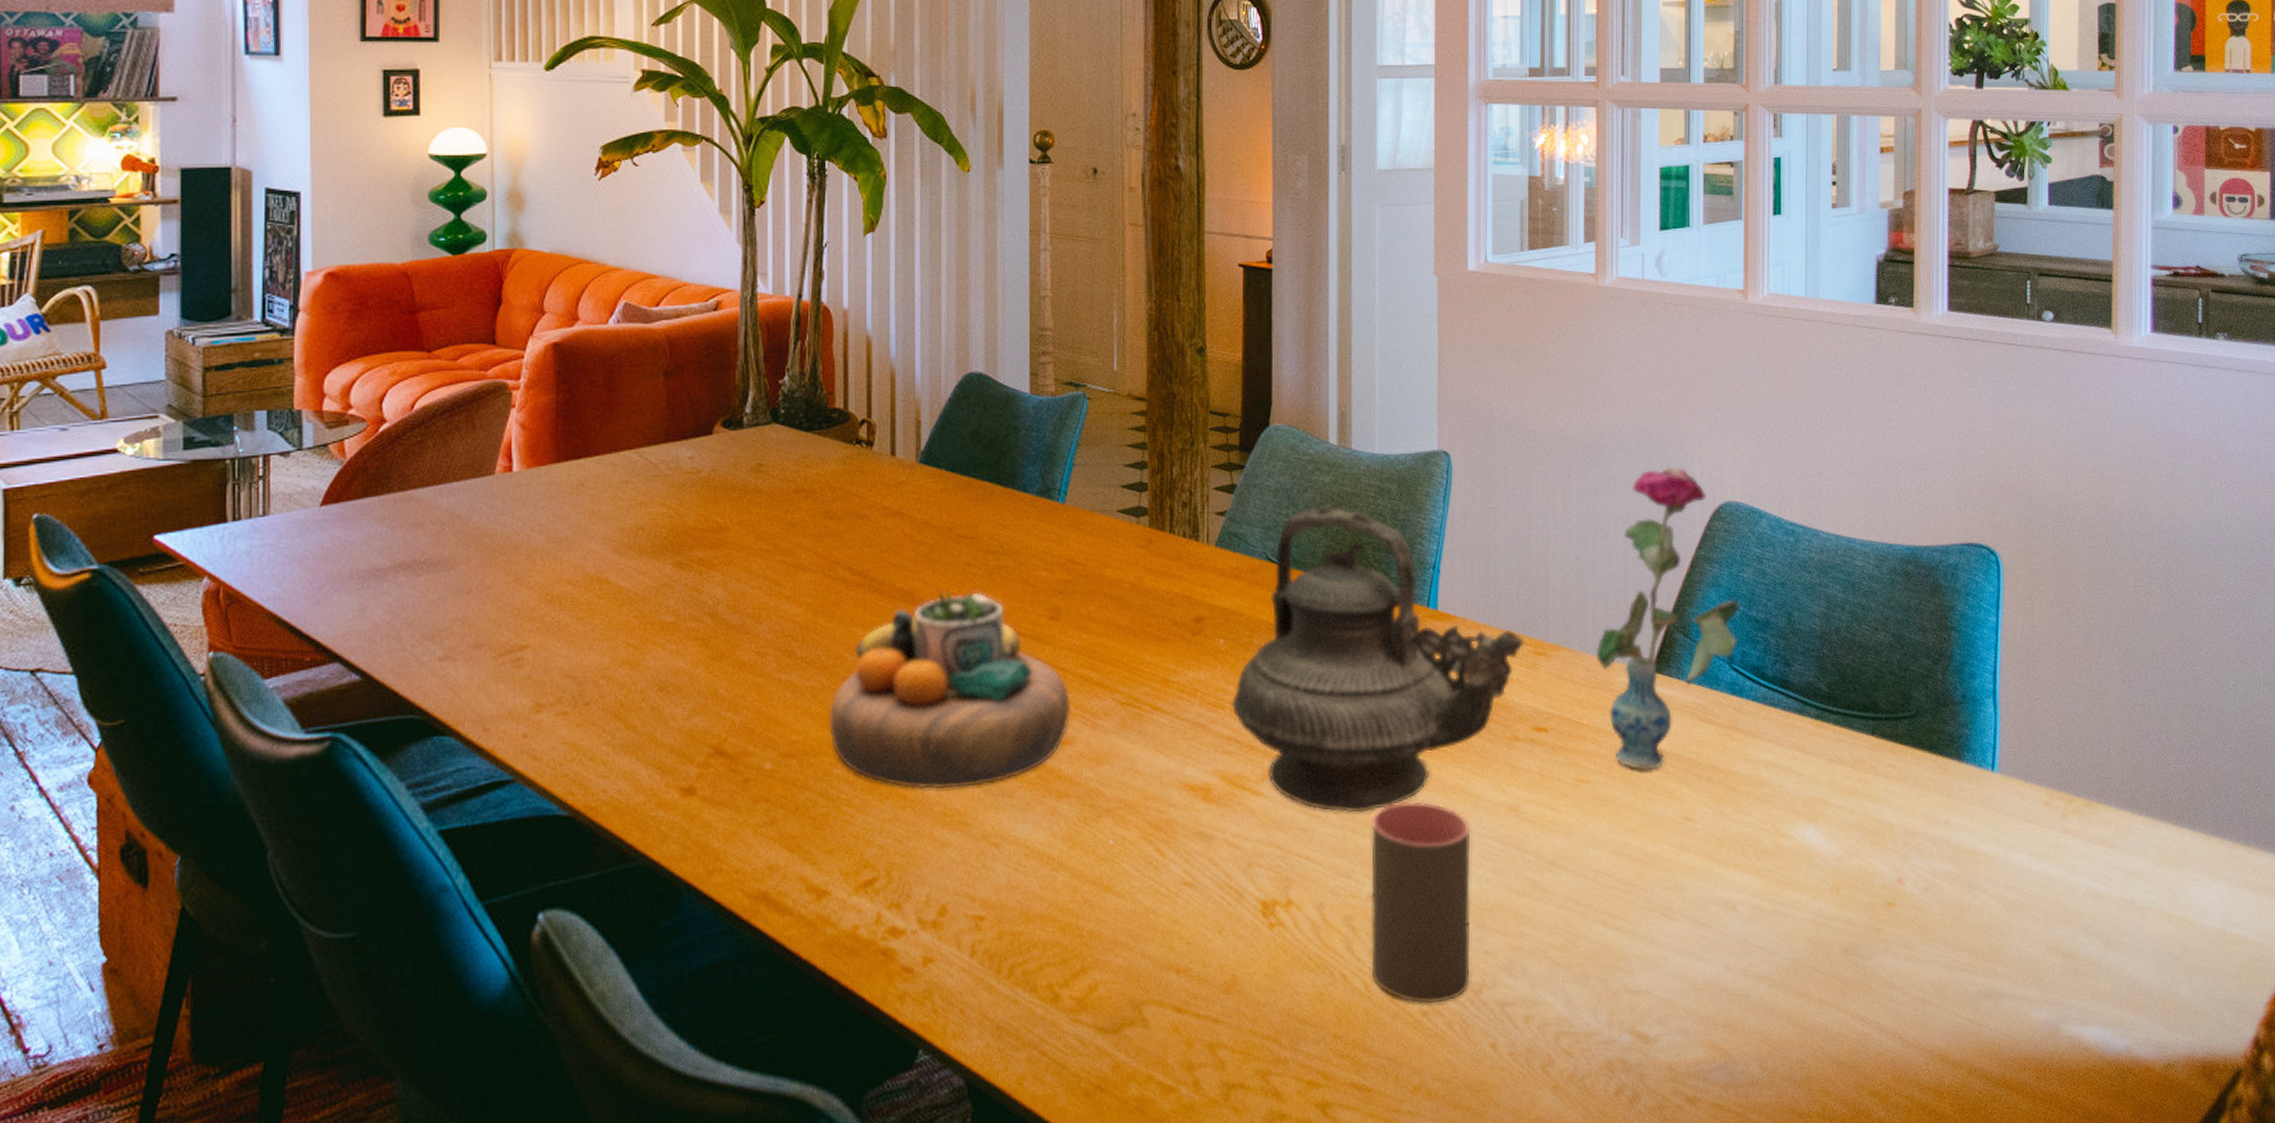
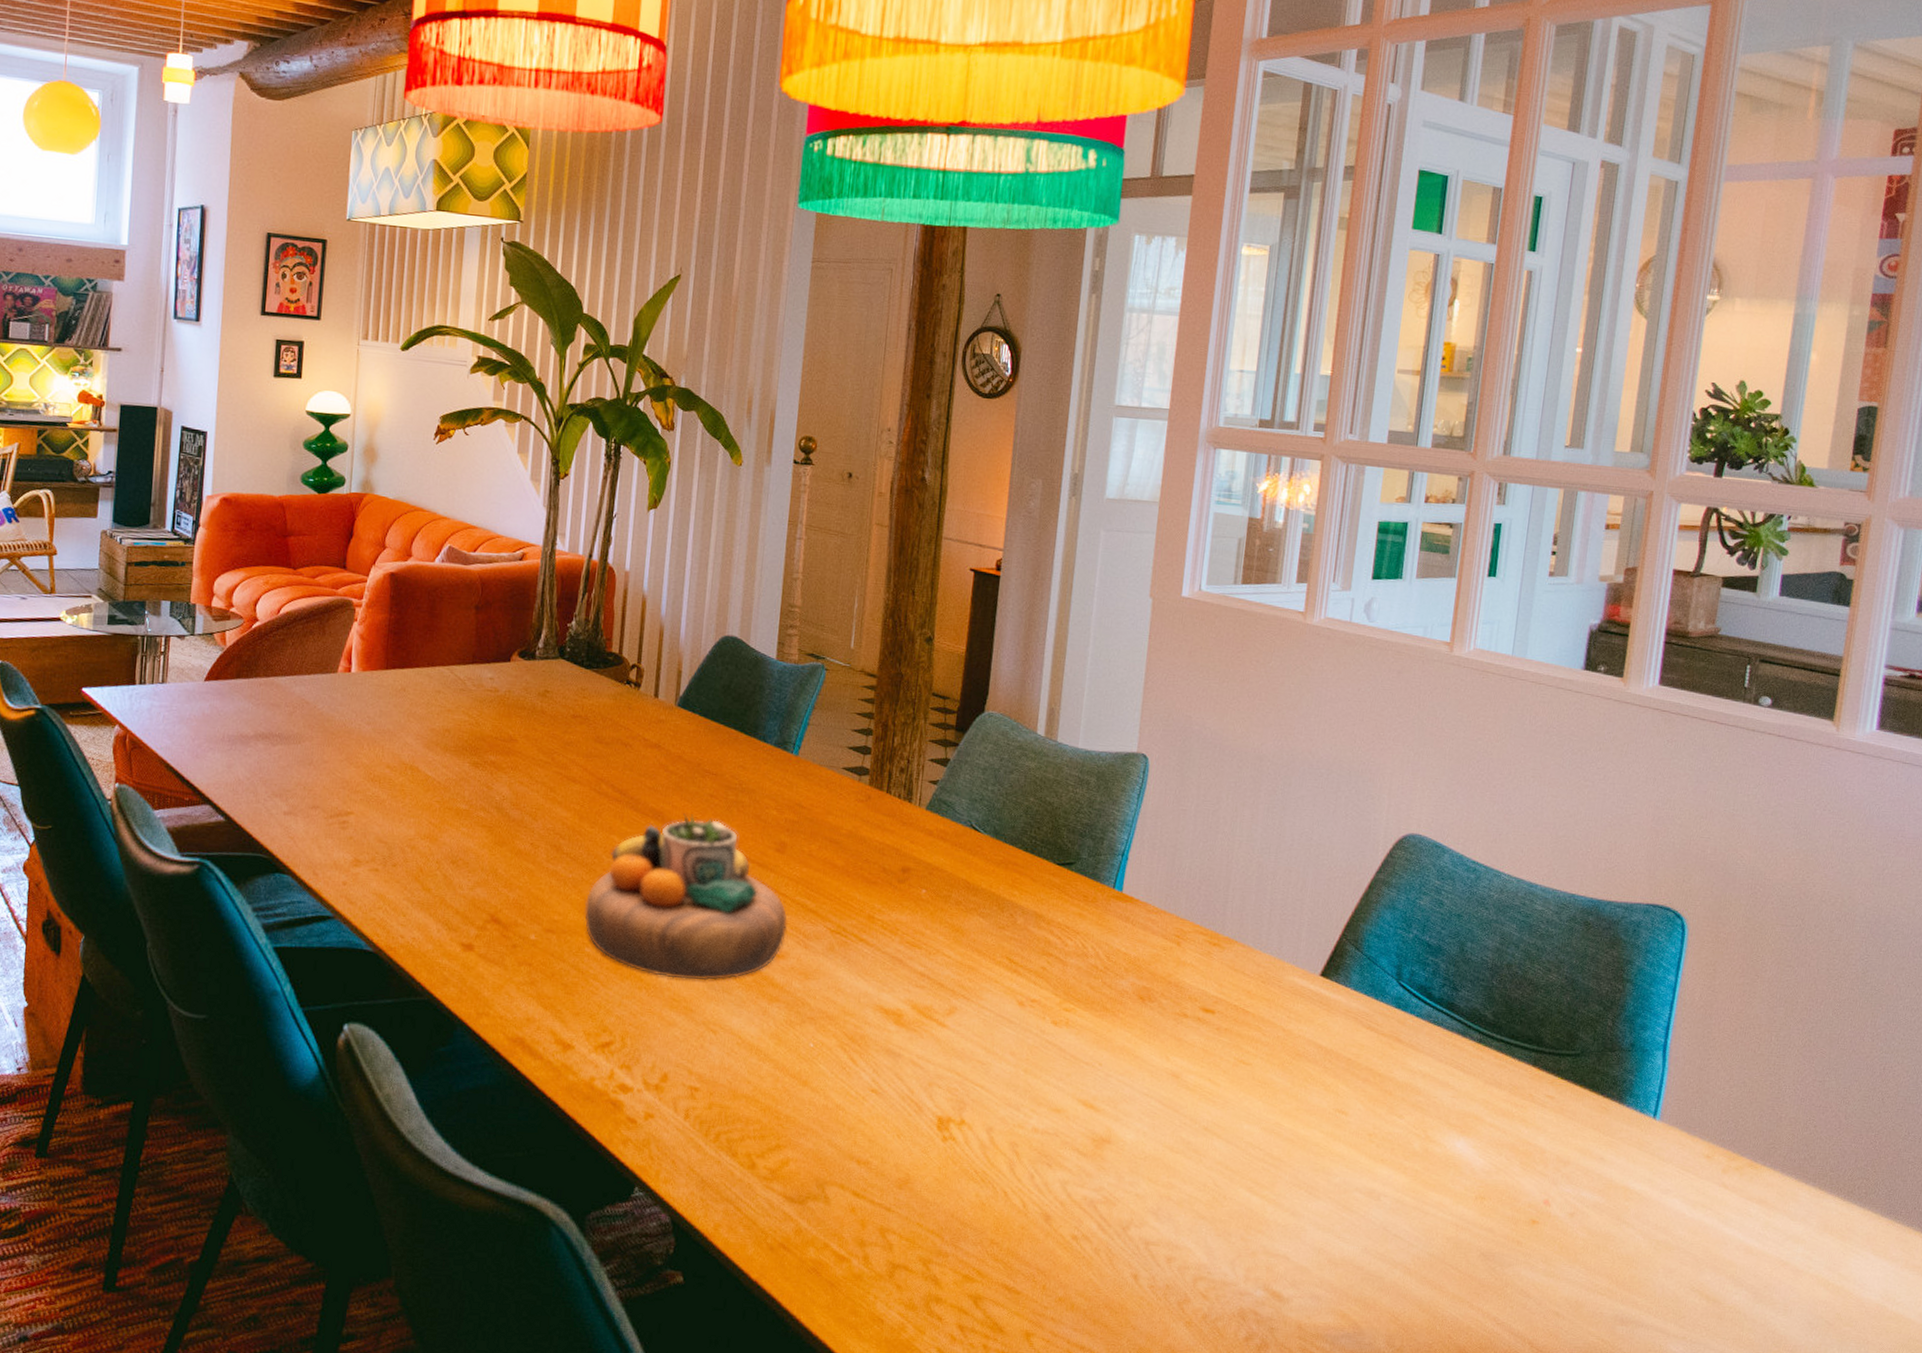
teapot: present [1230,500,1525,813] -> none [926,784,1202,1057]
cup: present [1371,799,1471,1004] -> none [1029,1052,1134,1231]
vase: present [1596,465,1741,772] -> none [1268,793,1414,1064]

